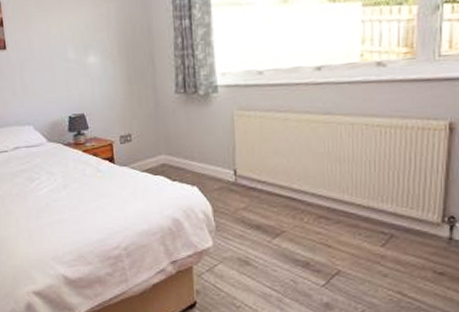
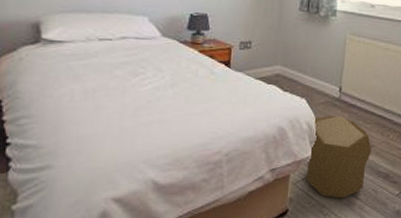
pouf: none [208,201,283,291] -> present [307,114,372,199]

